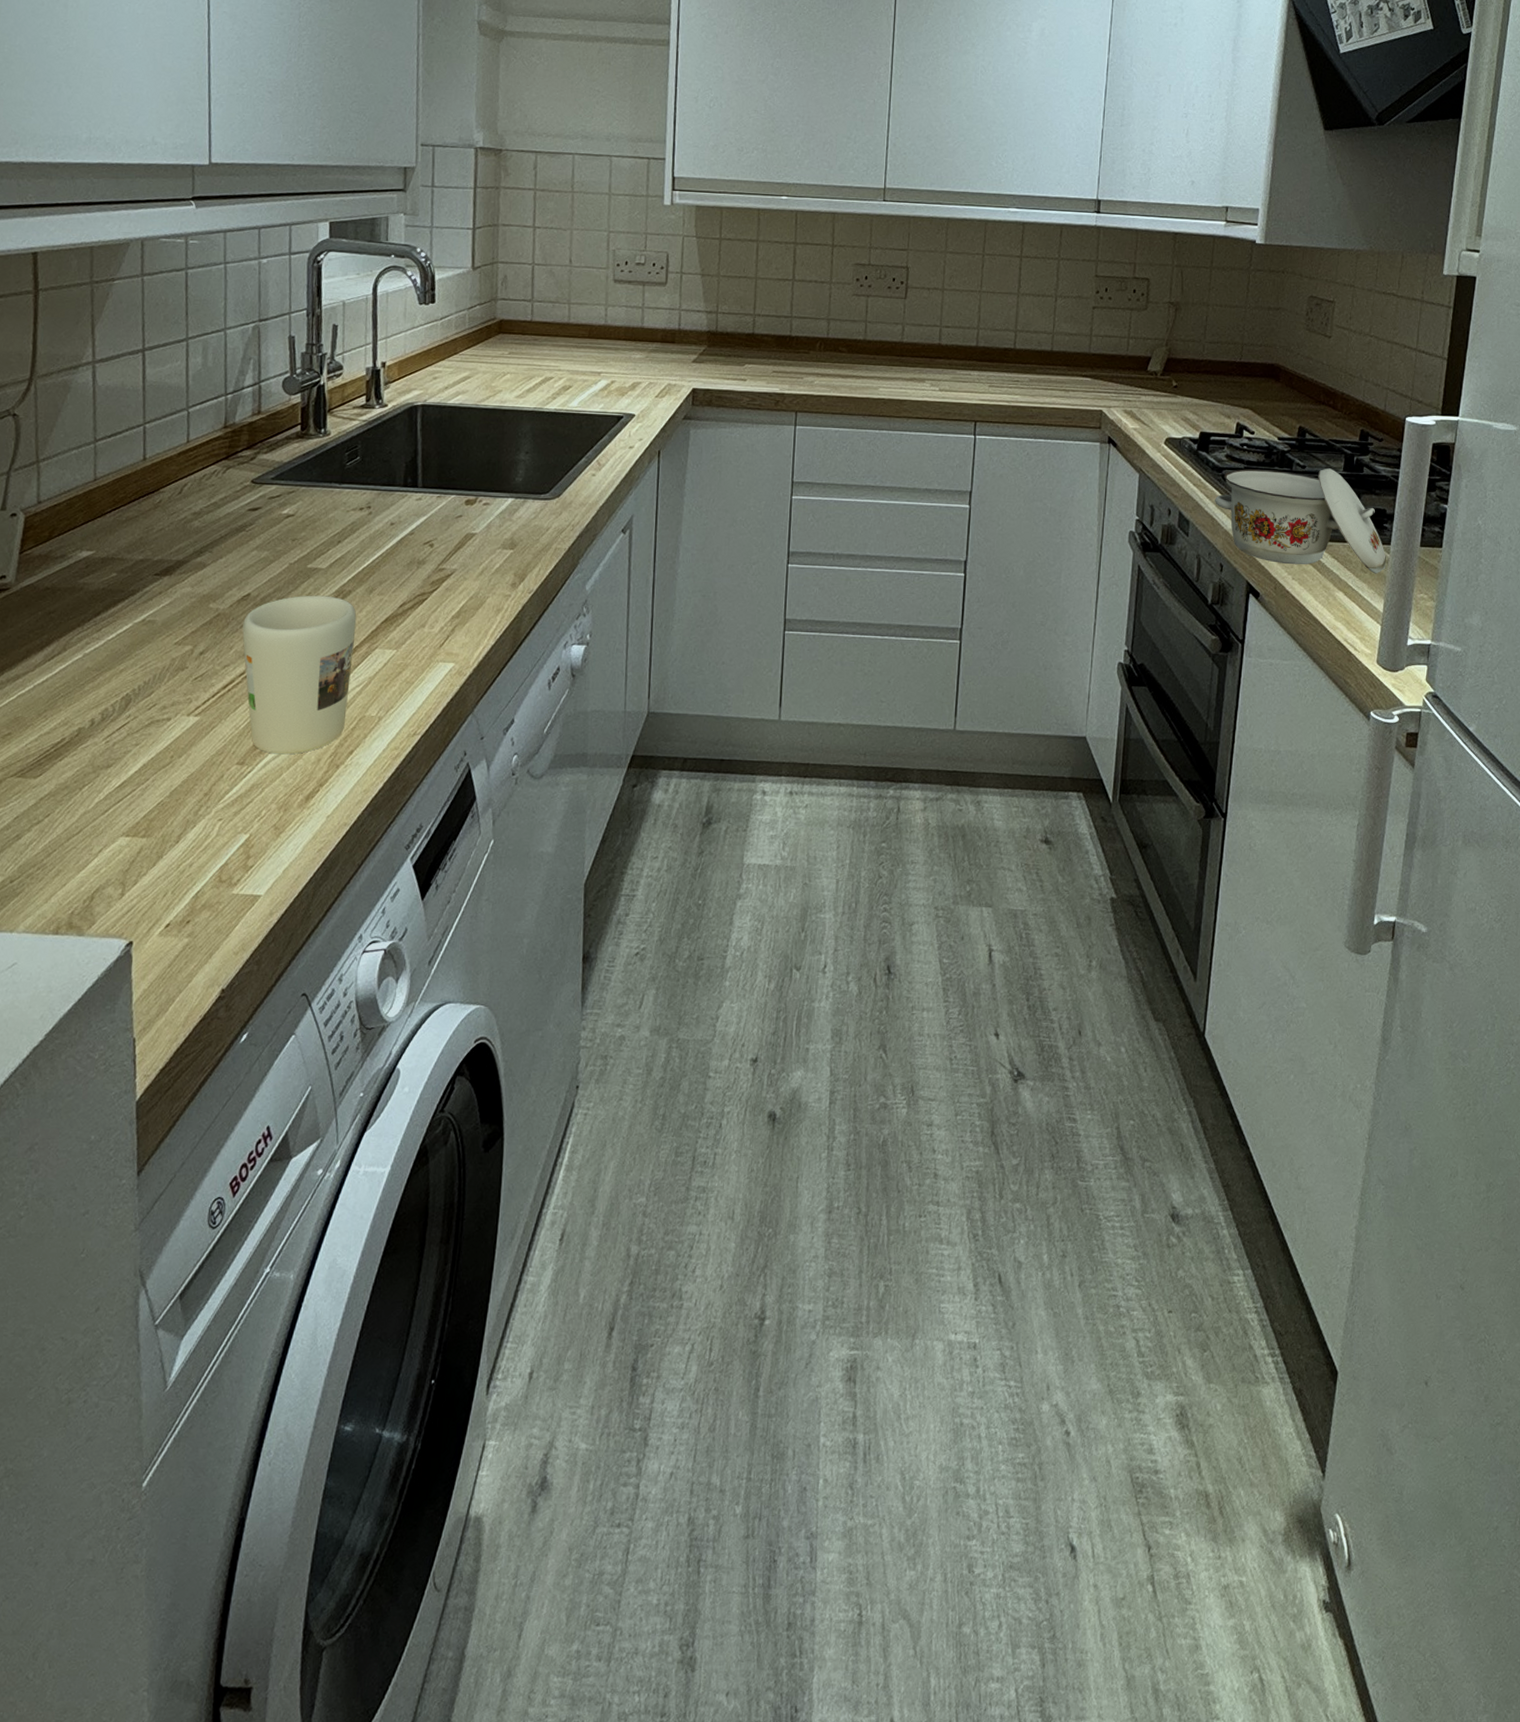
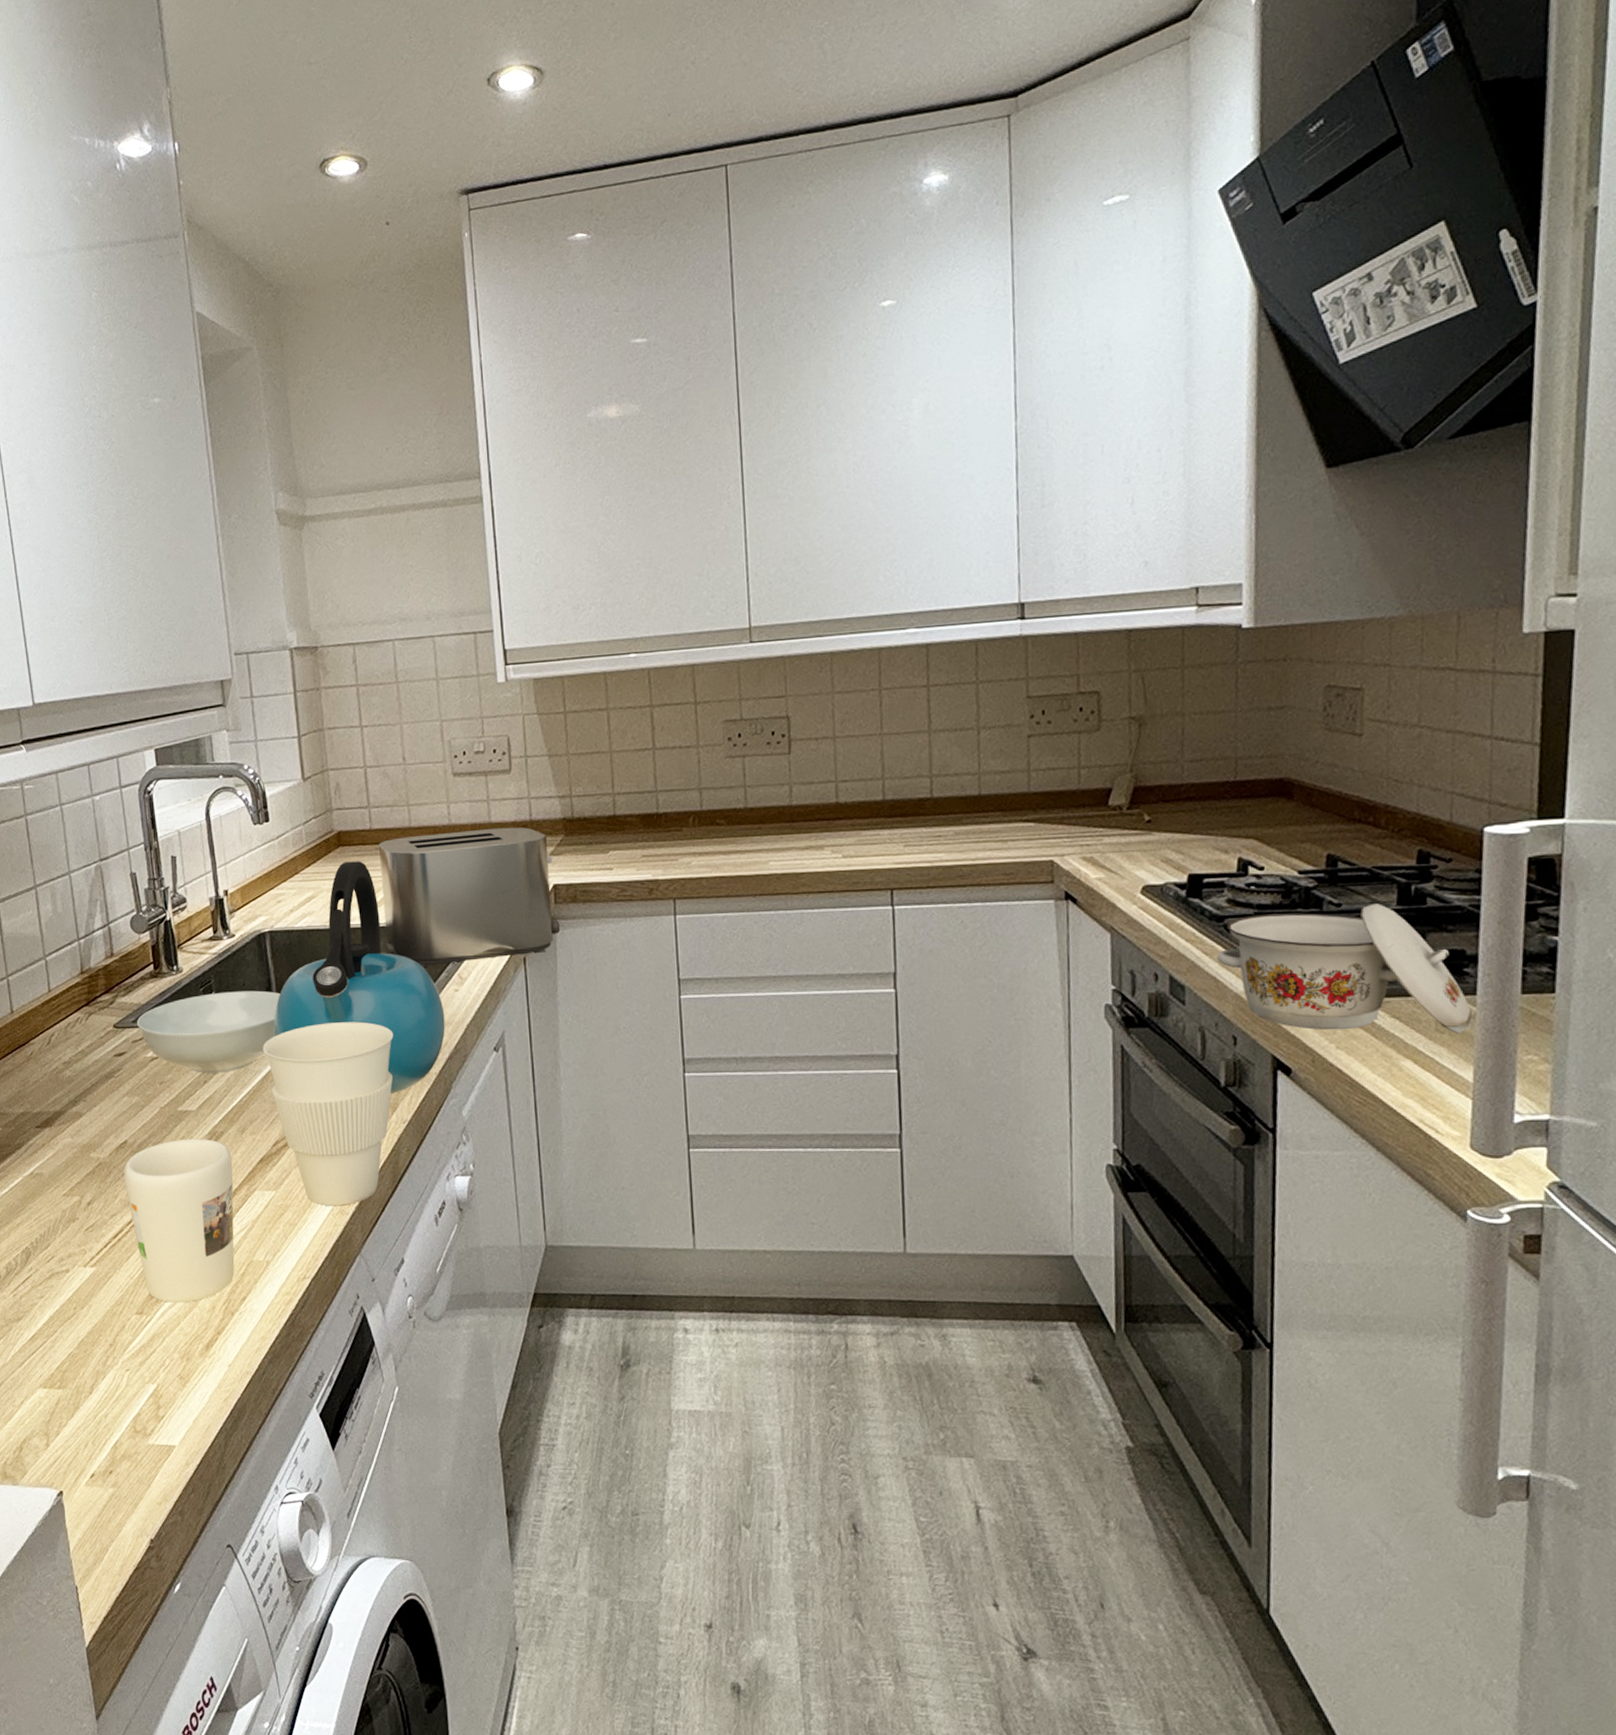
bowl: none [275,457,426,535] -> present [136,990,281,1073]
cup: none [401,495,530,667] -> present [262,1021,394,1206]
kettle: none [414,348,580,566] -> present [273,861,446,1095]
toaster: none [533,331,695,452] -> present [378,827,561,968]

